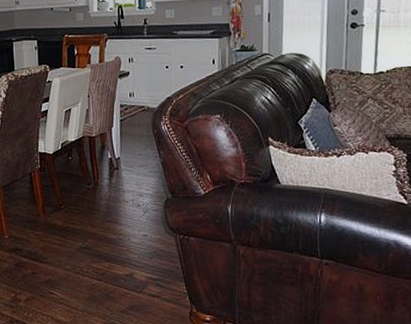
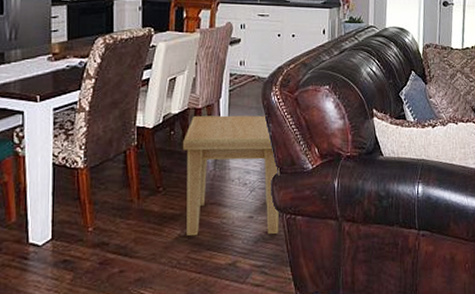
side table: none [80,143,173,253] -> present [183,115,280,236]

